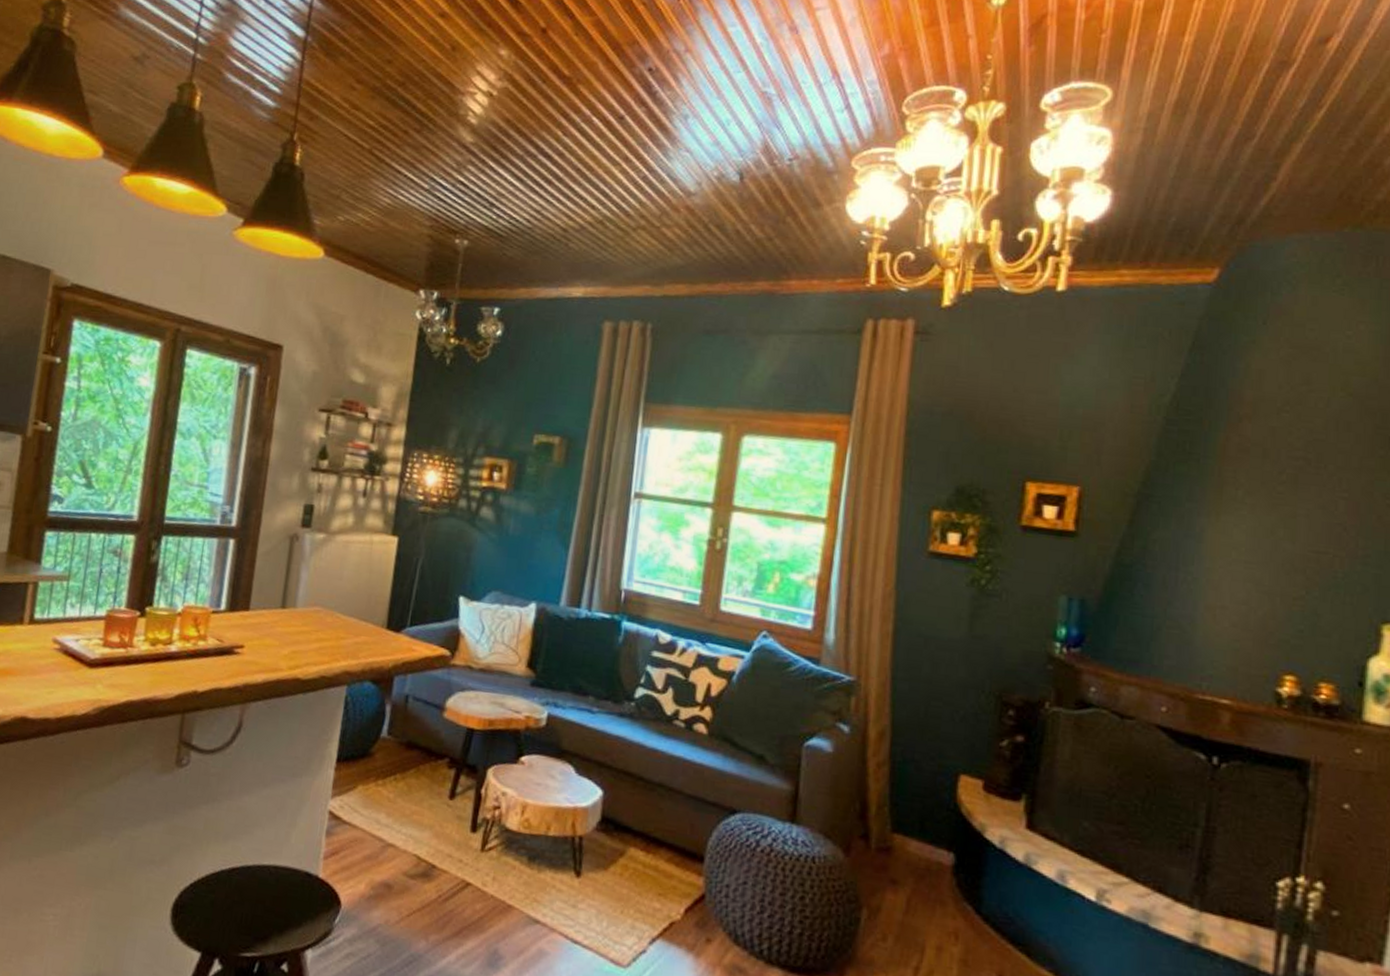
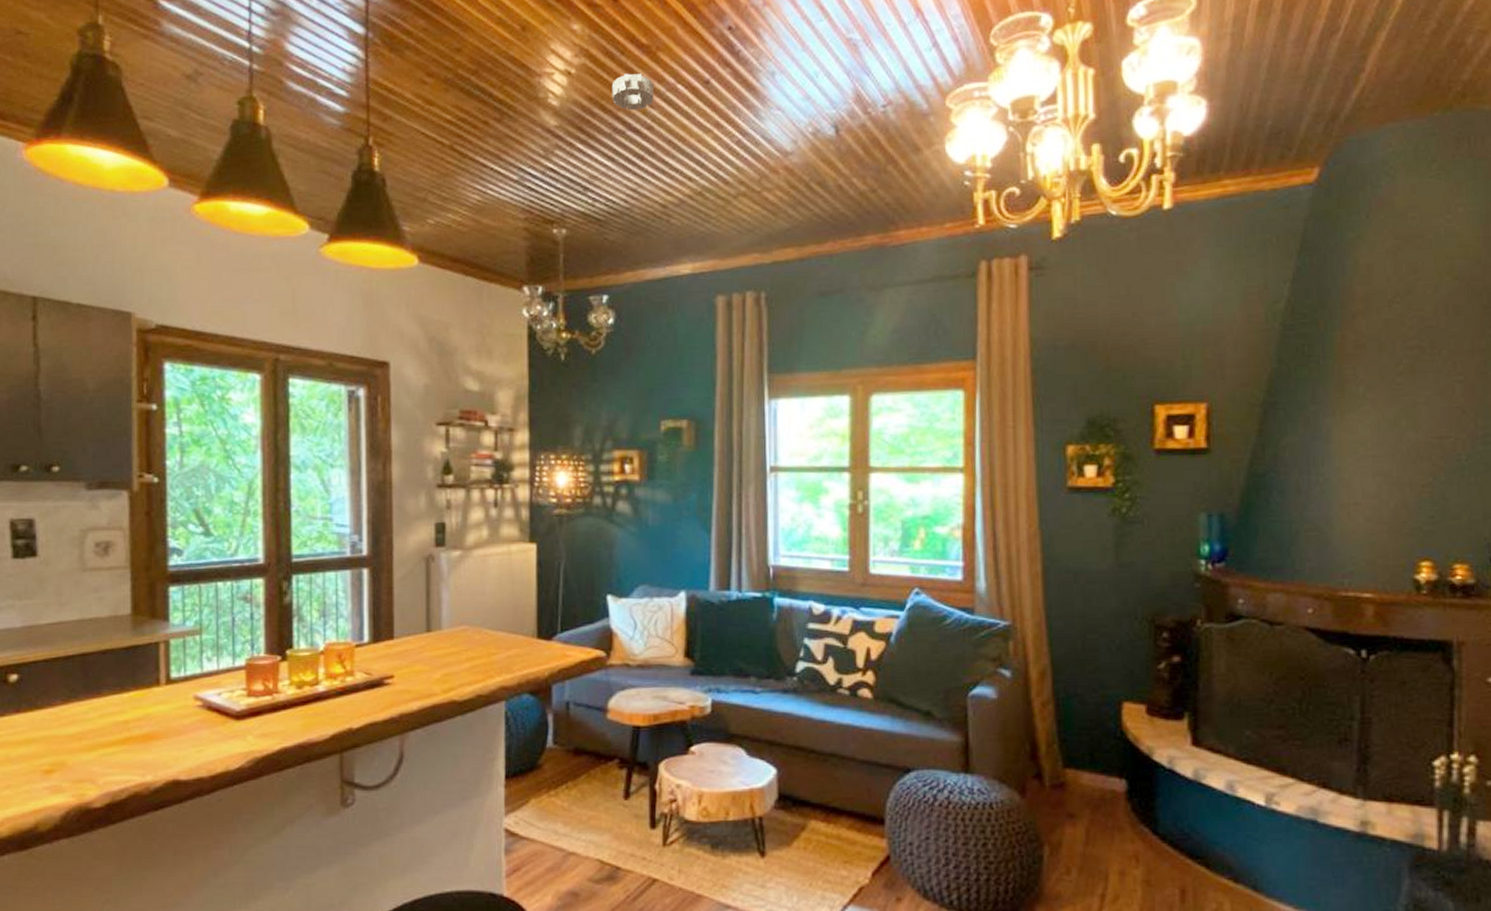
smoke detector: none [528,101,570,137] -> present [611,73,654,111]

